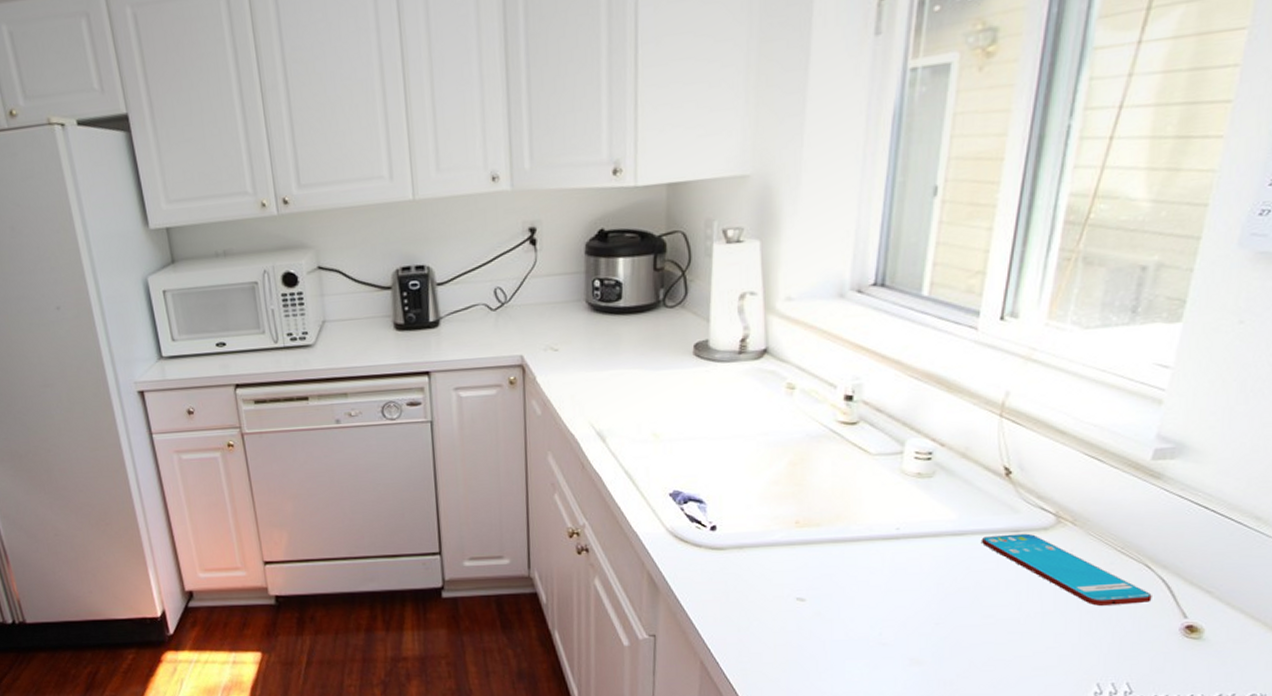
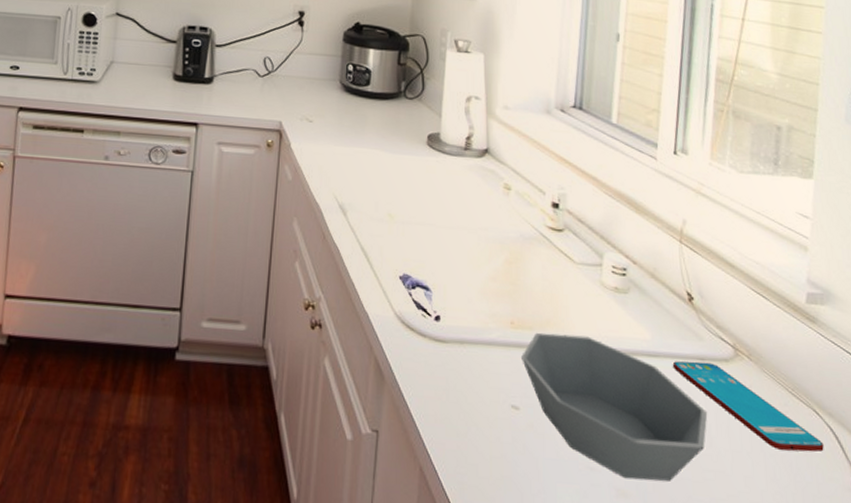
bowl: none [808,525,1019,649] -> present [522,332,708,481]

